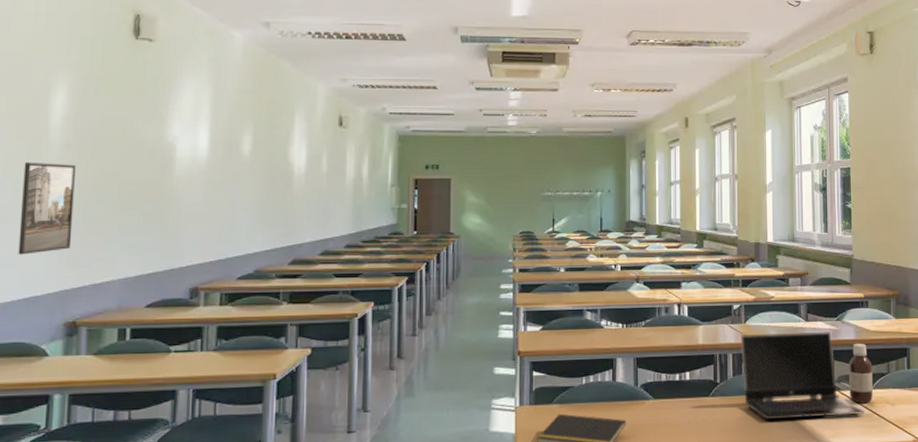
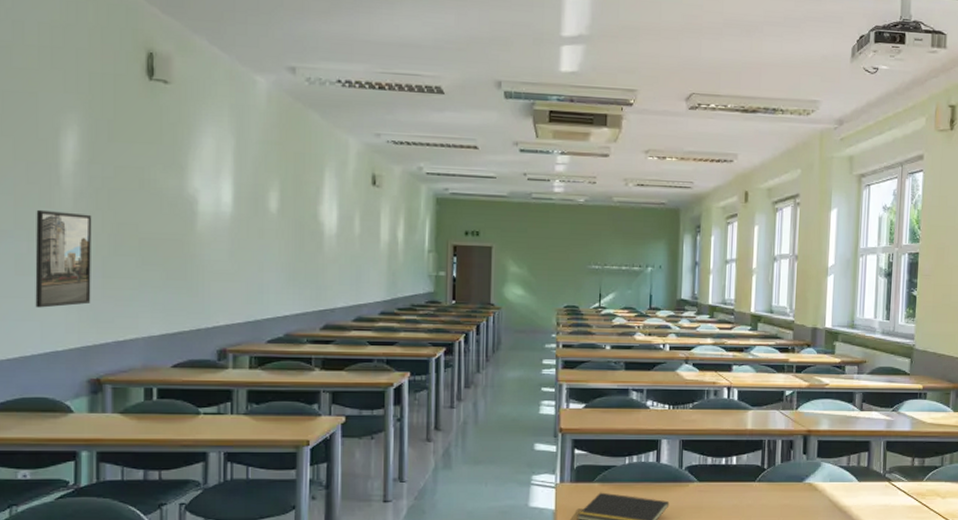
laptop computer: present [740,332,864,419] -> none [790,422,914,507]
bottle: present [849,343,873,404] -> none [900,435,926,495]

